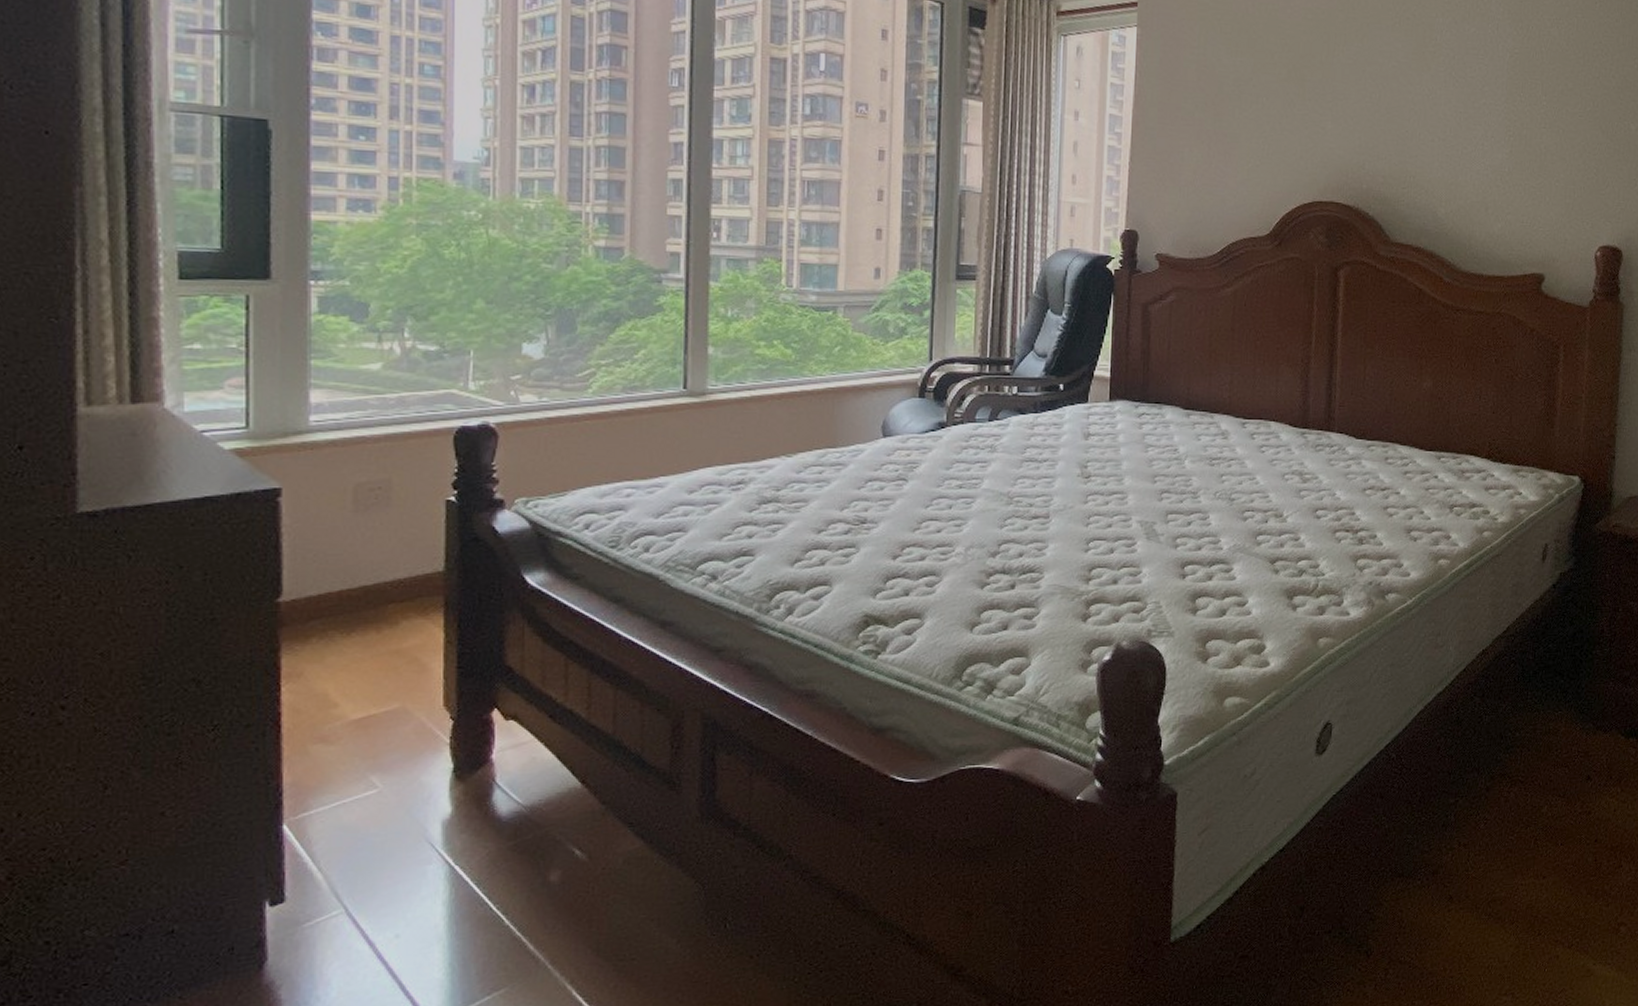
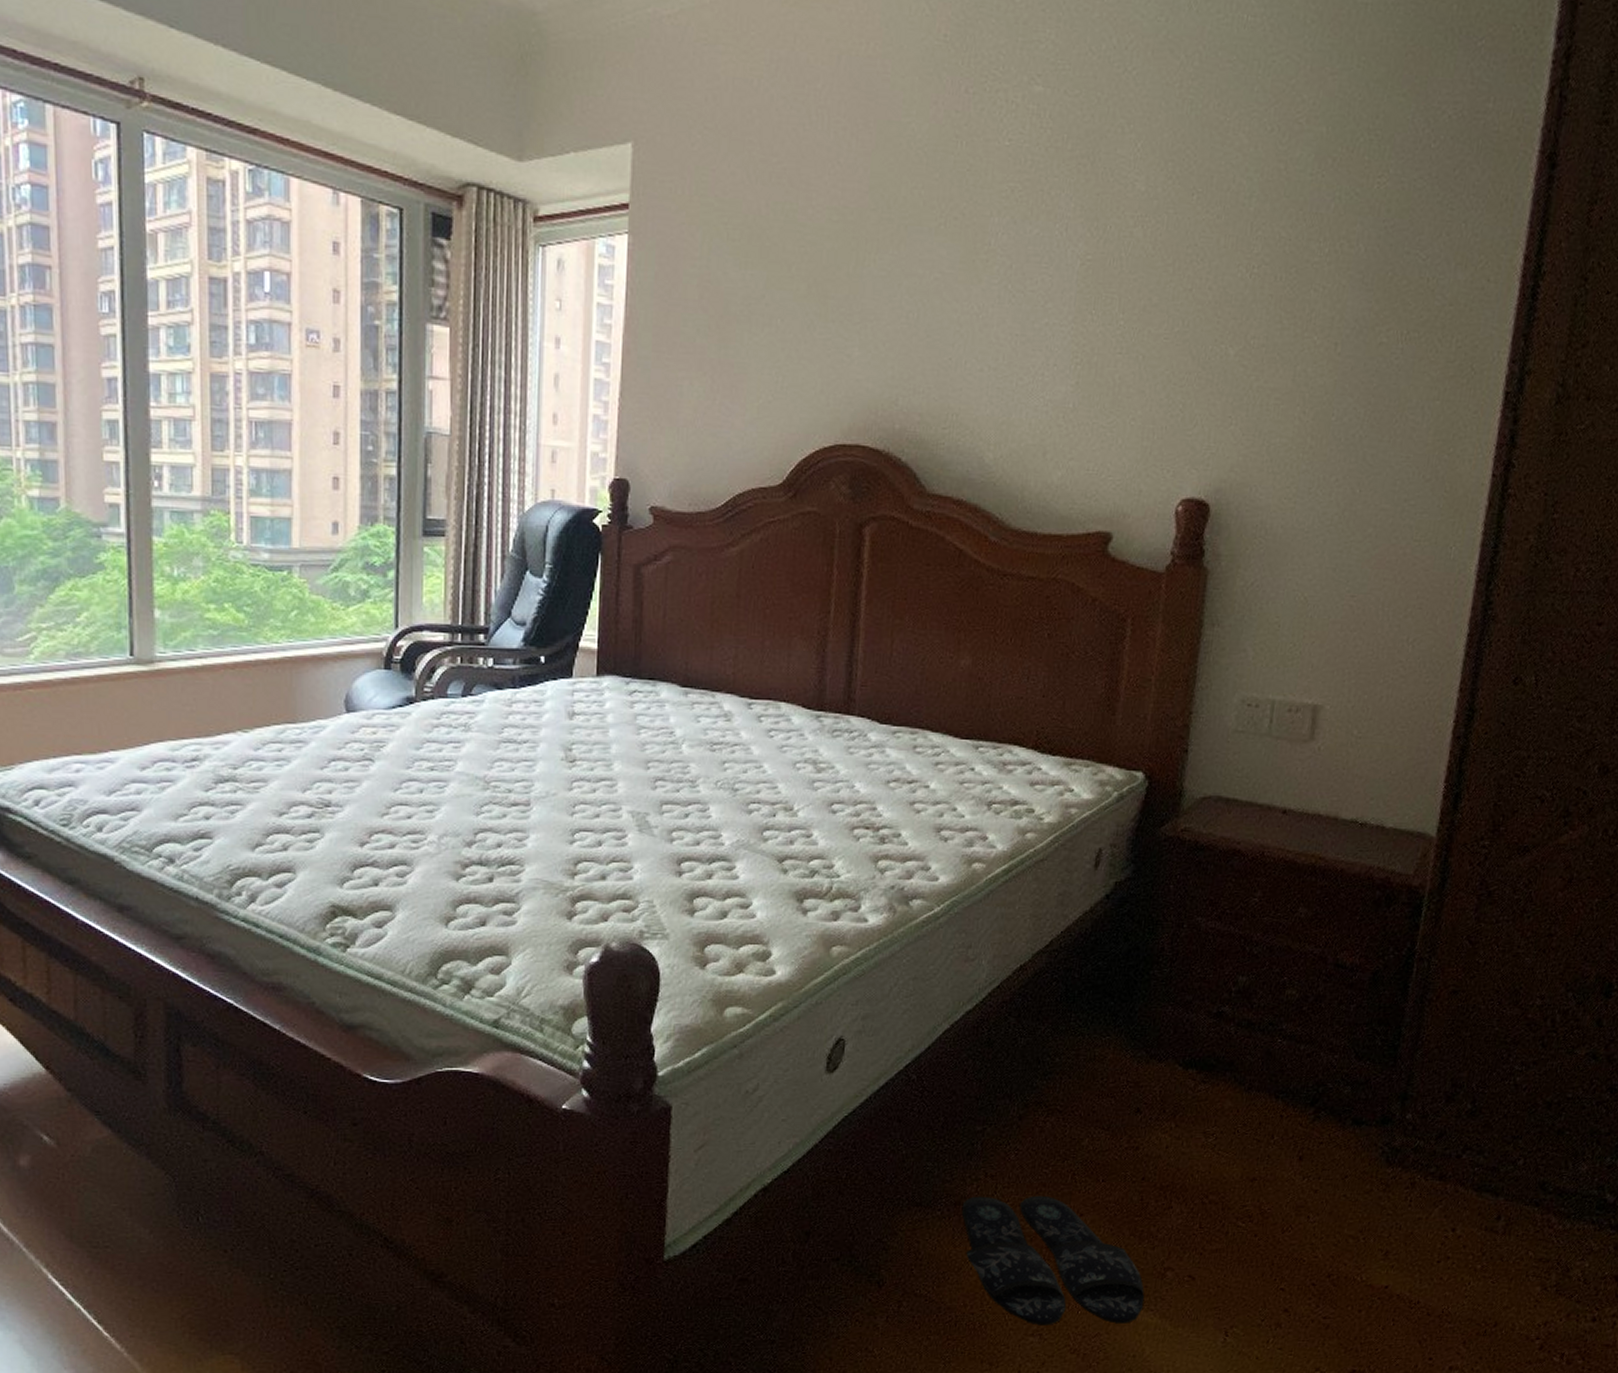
slippers: none [1439,861,1602,985] -> present [961,1195,1144,1326]

